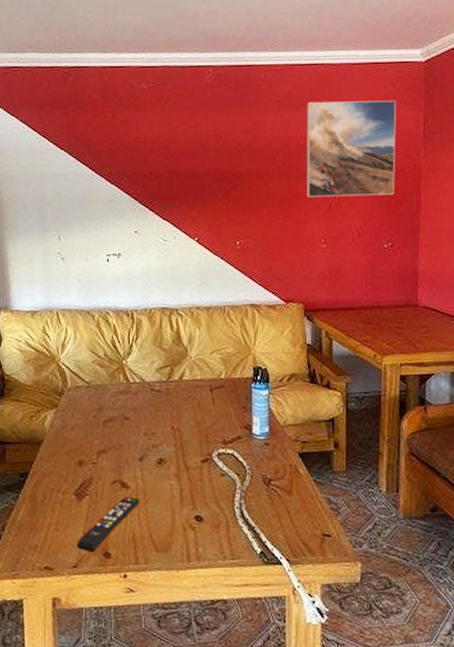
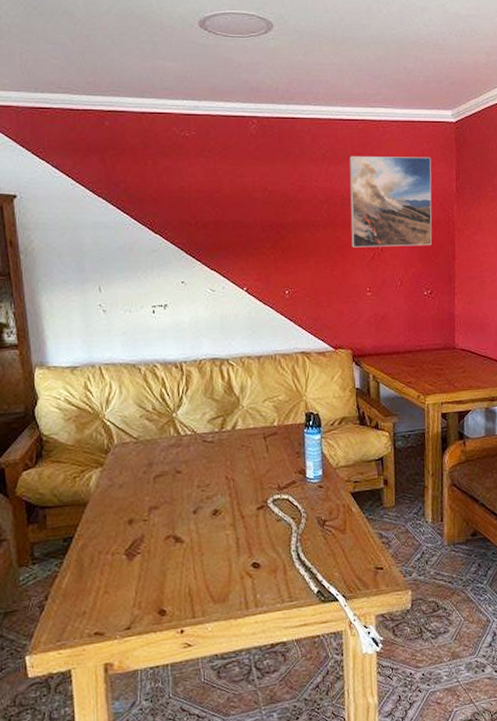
remote control: present [77,496,139,552] -> none [129,550,194,612]

